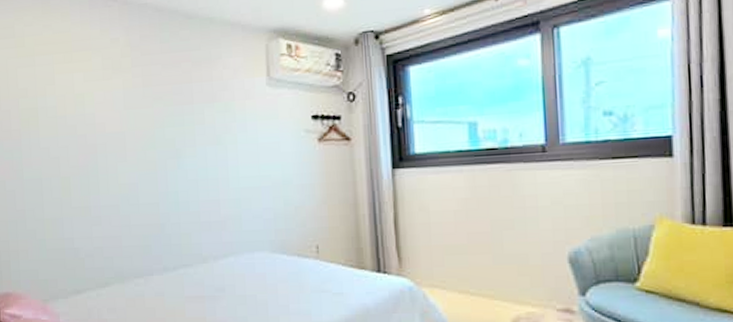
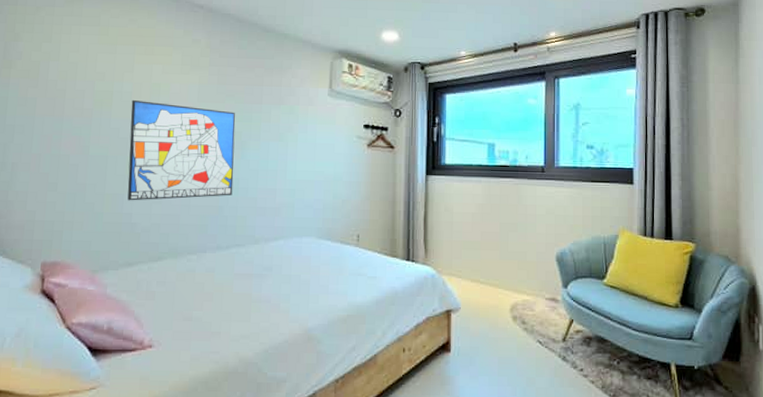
wall art: none [57,114,173,225] -> present [127,99,236,201]

